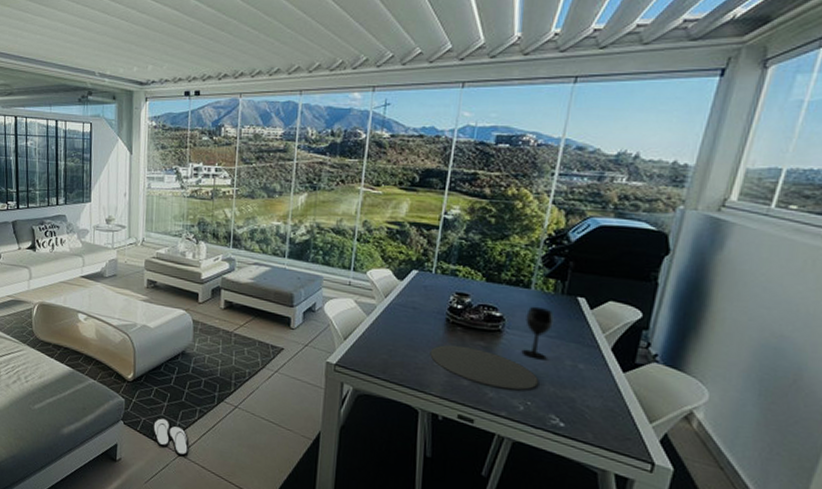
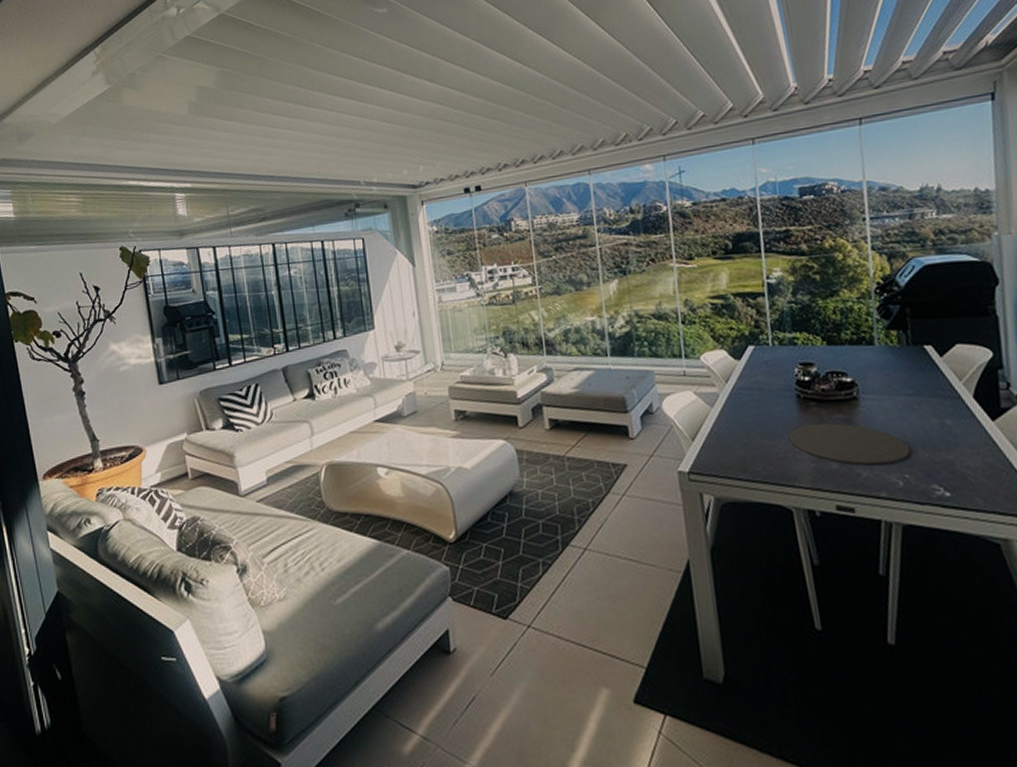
slippers: present [153,418,189,457] -> none [489,582,539,629]
wine glass: present [521,306,554,360] -> none [877,363,912,424]

